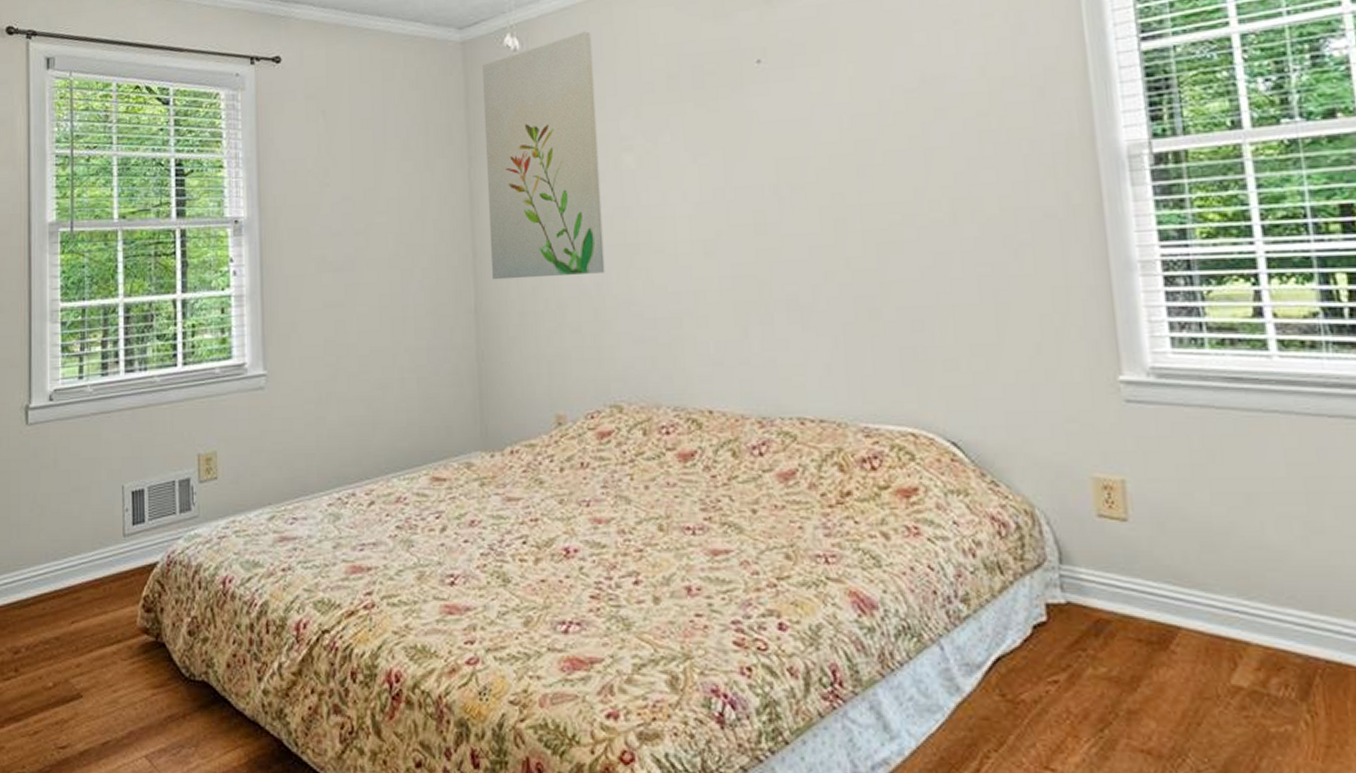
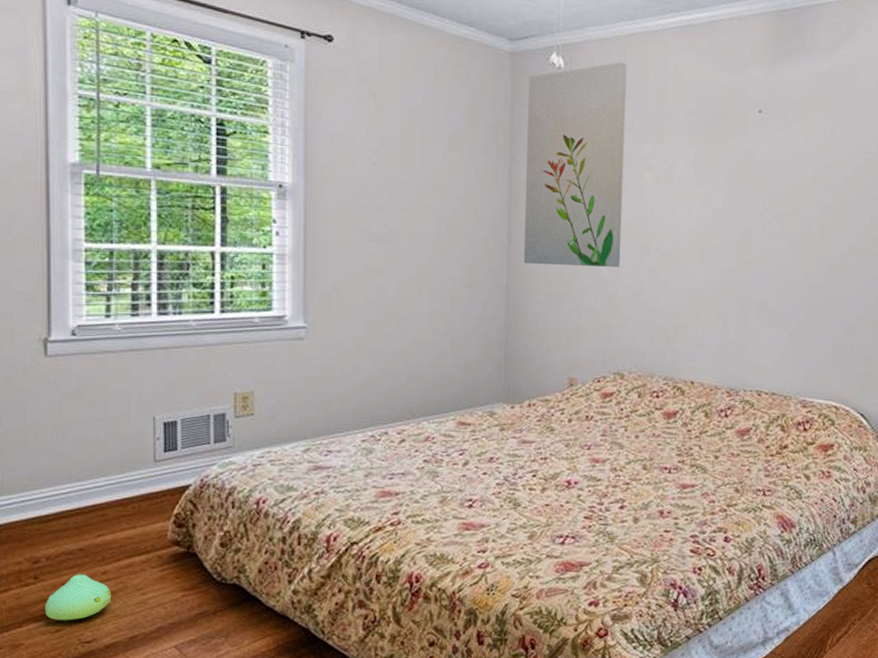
plush toy: none [25,667,85,722] -> present [45,574,112,621]

